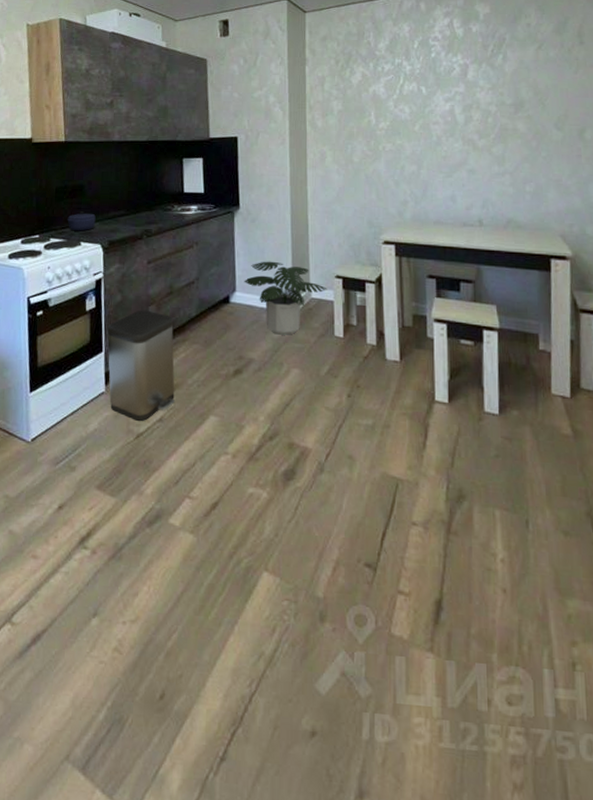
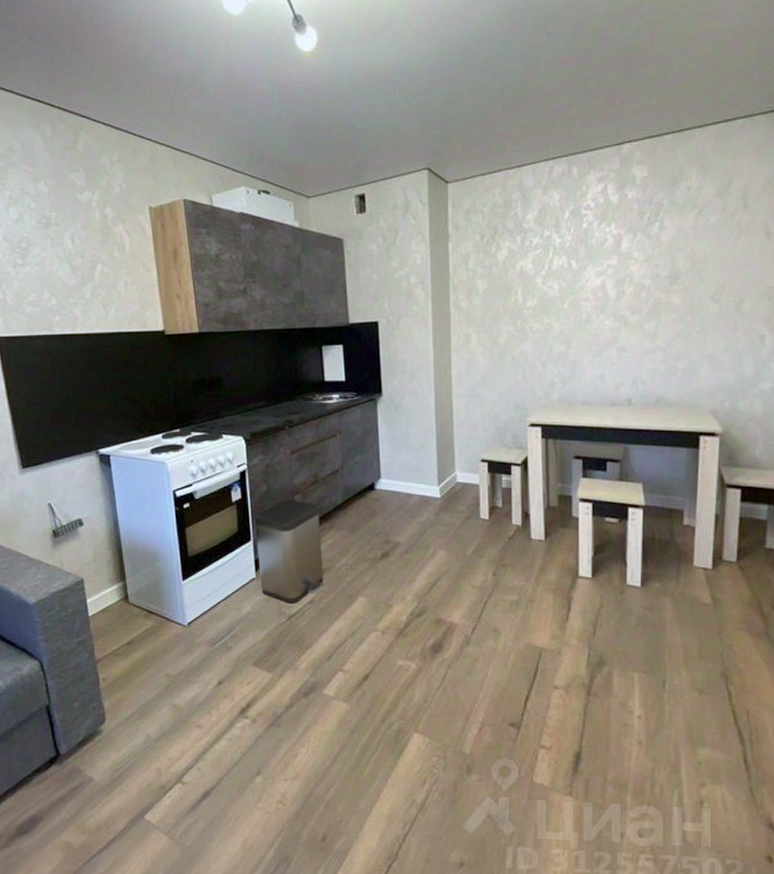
cooking pot: present [67,210,96,232] -> none [207,403,236,424]
potted plant: present [243,261,327,335] -> none [388,447,473,519]

